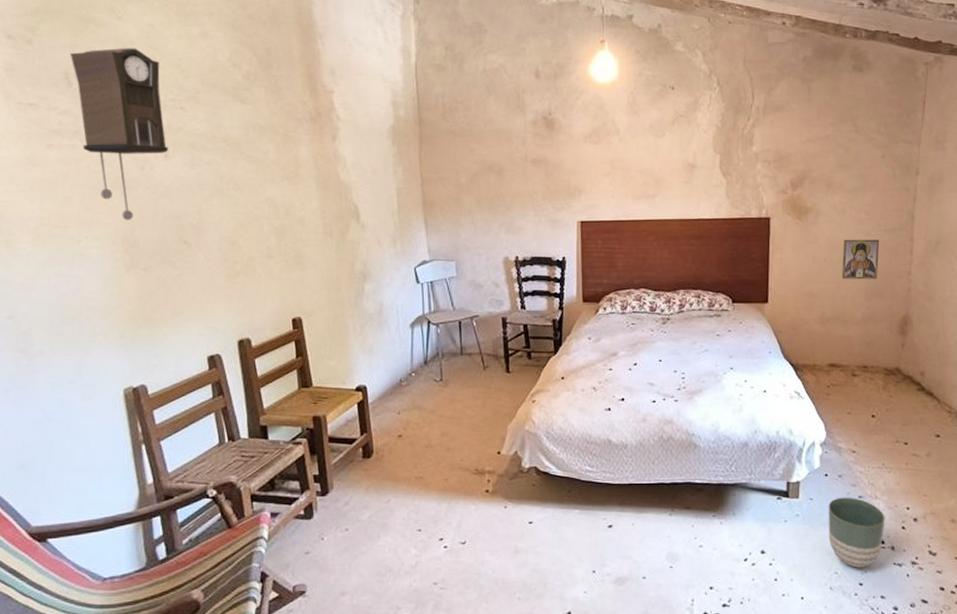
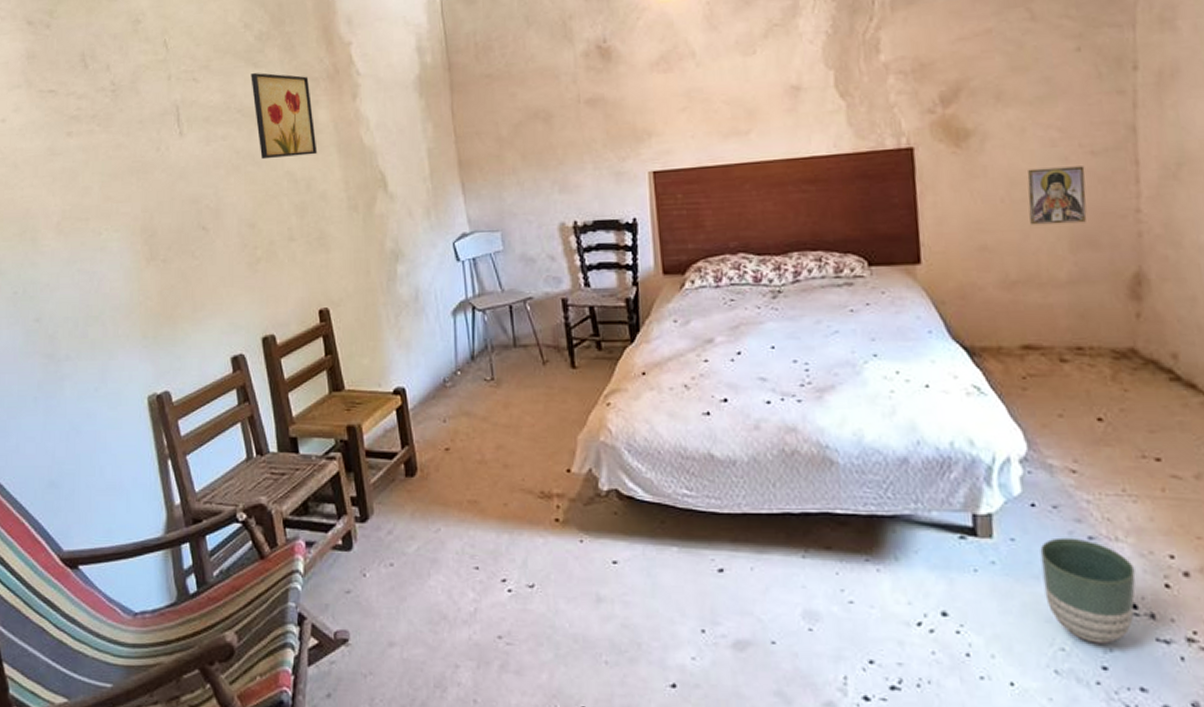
pendulum clock: present [69,47,169,220] -> none [85,19,184,207]
wall art: none [237,108,298,186] -> present [251,73,318,160]

